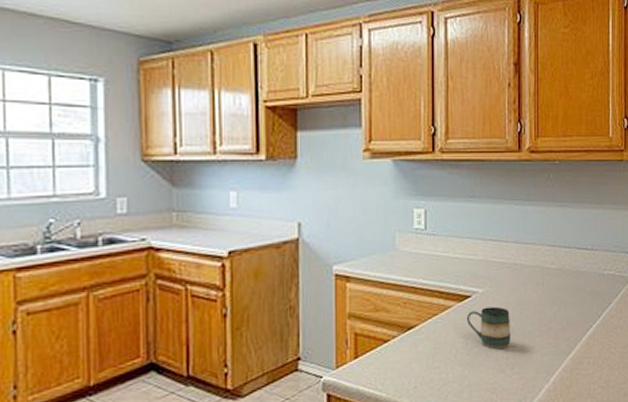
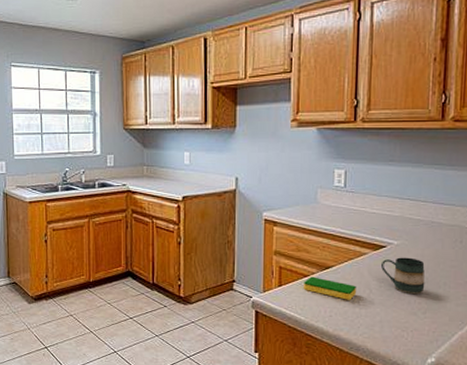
dish sponge: none [384,341,443,365] -> present [304,276,357,300]

